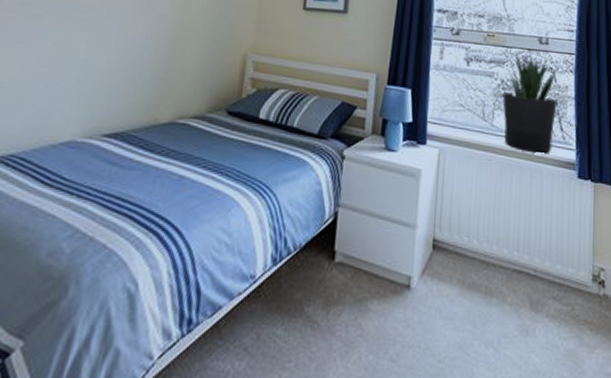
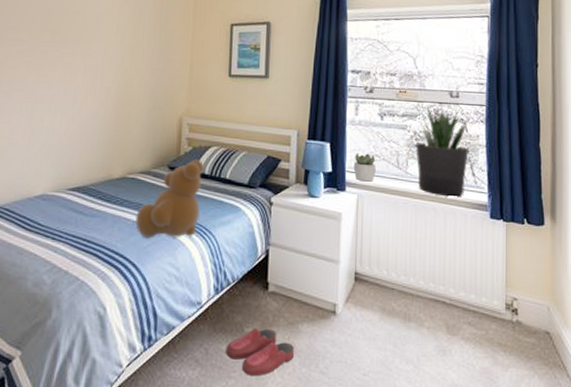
teddy bear: none [182,103,270,197] -> present [135,159,205,239]
slippers: none [281,306,361,367] -> present [226,328,294,377]
succulent plant: none [436,101,460,135] -> present [353,152,376,182]

